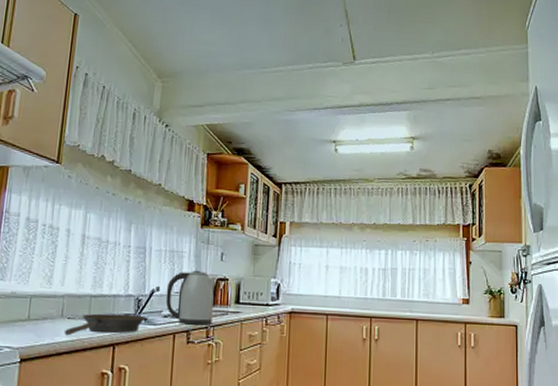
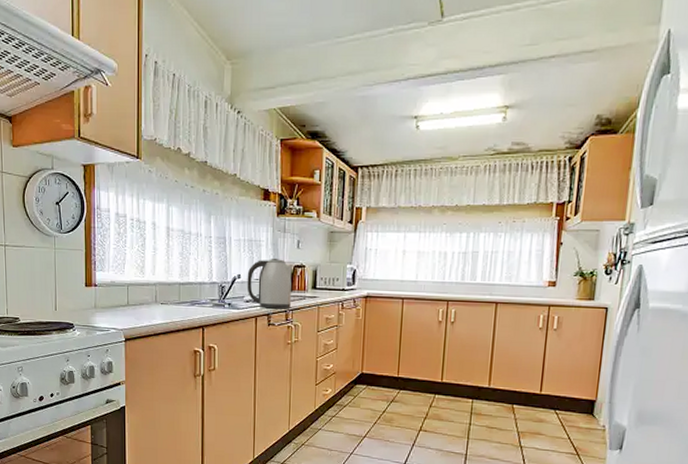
frying pan: present [65,313,146,336] -> none [160,299,230,319]

